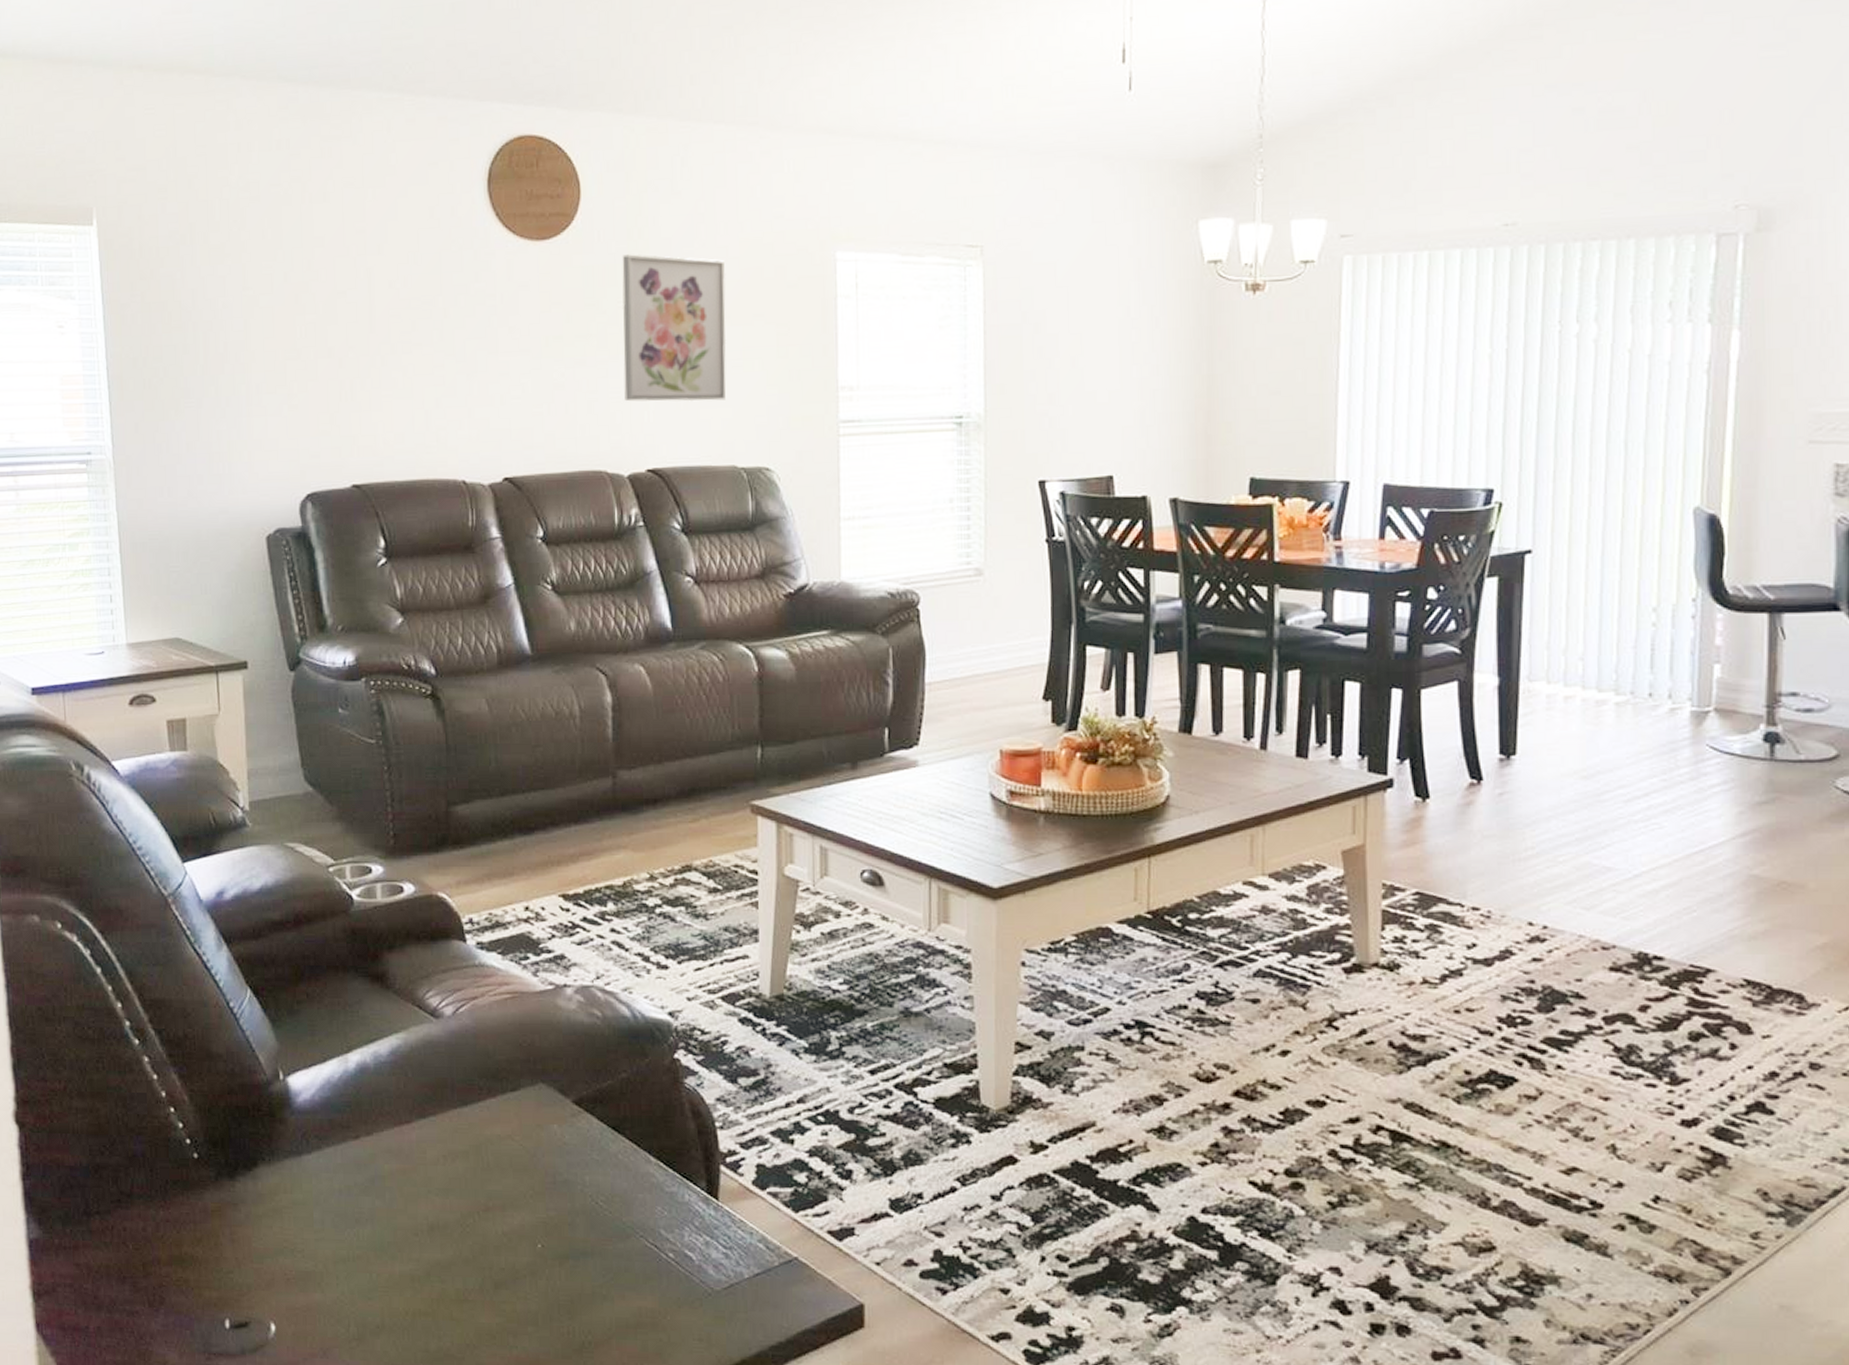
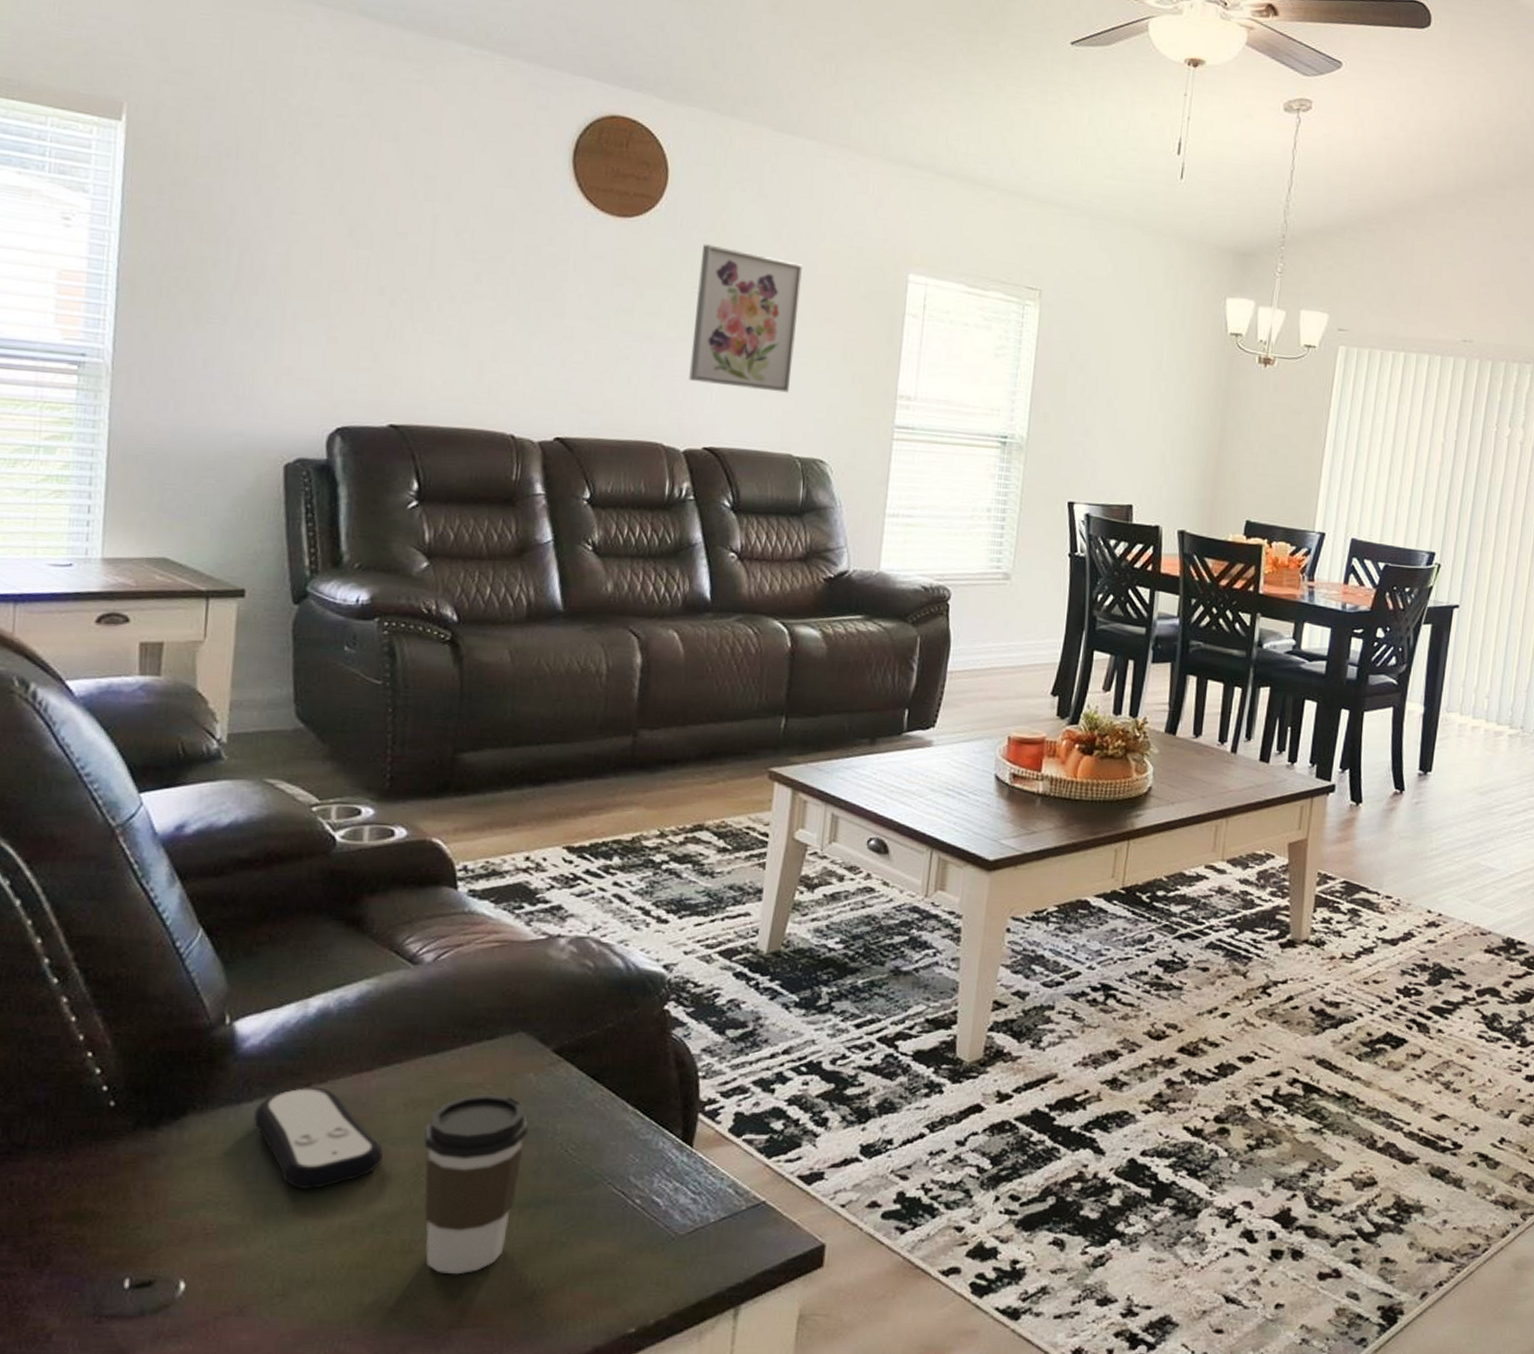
remote control: none [313,1139,430,1238] -> present [253,1086,383,1189]
coffee cup: none [463,1145,559,1325] -> present [424,1093,529,1275]

